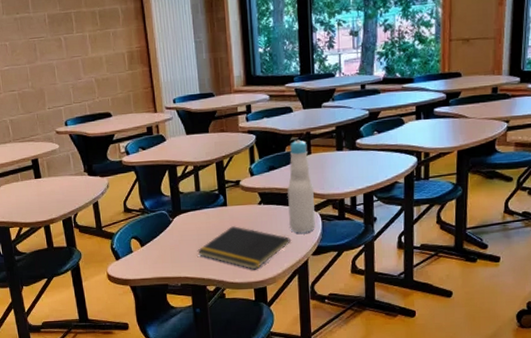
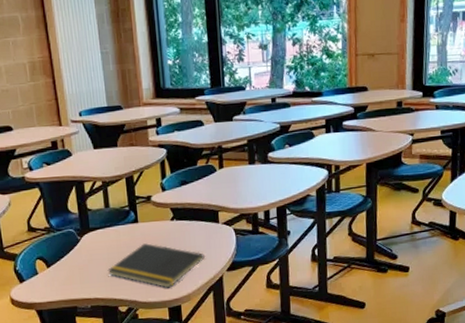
bottle: present [287,140,315,233] -> none [200,153,229,249]

